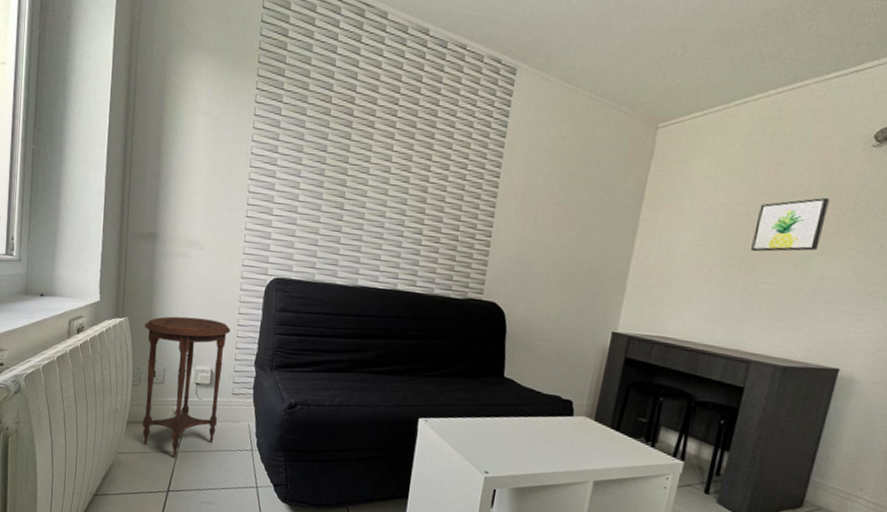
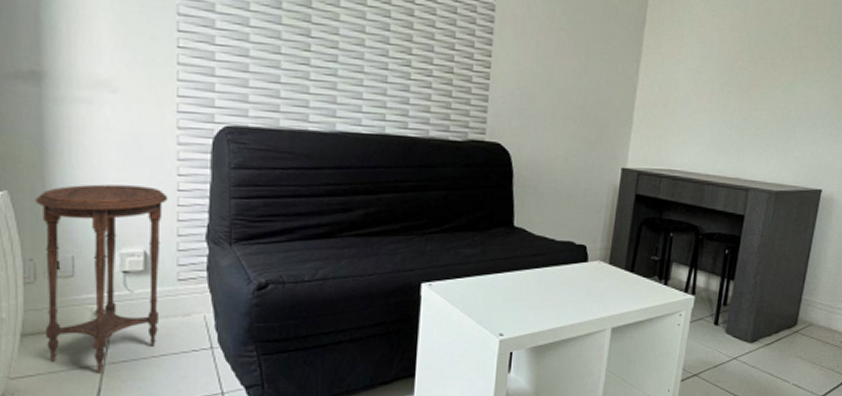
wall art: present [751,198,829,252] -> none [745,23,809,78]

